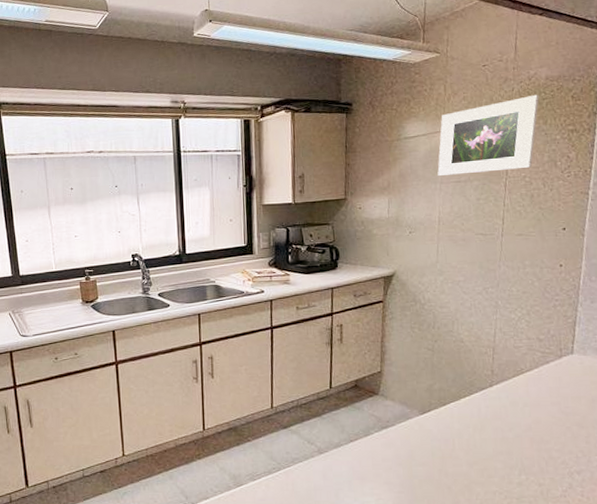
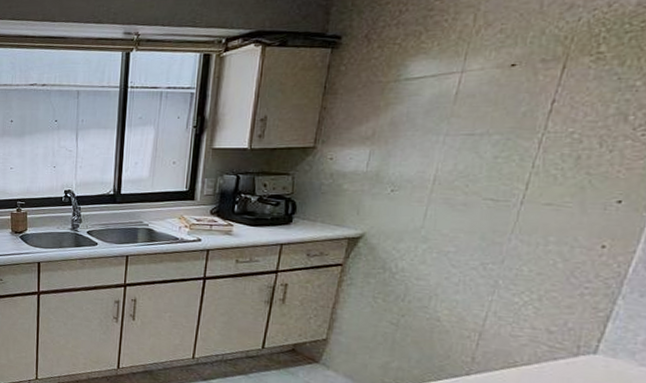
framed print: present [437,94,539,176] -> none [443,26,620,126]

